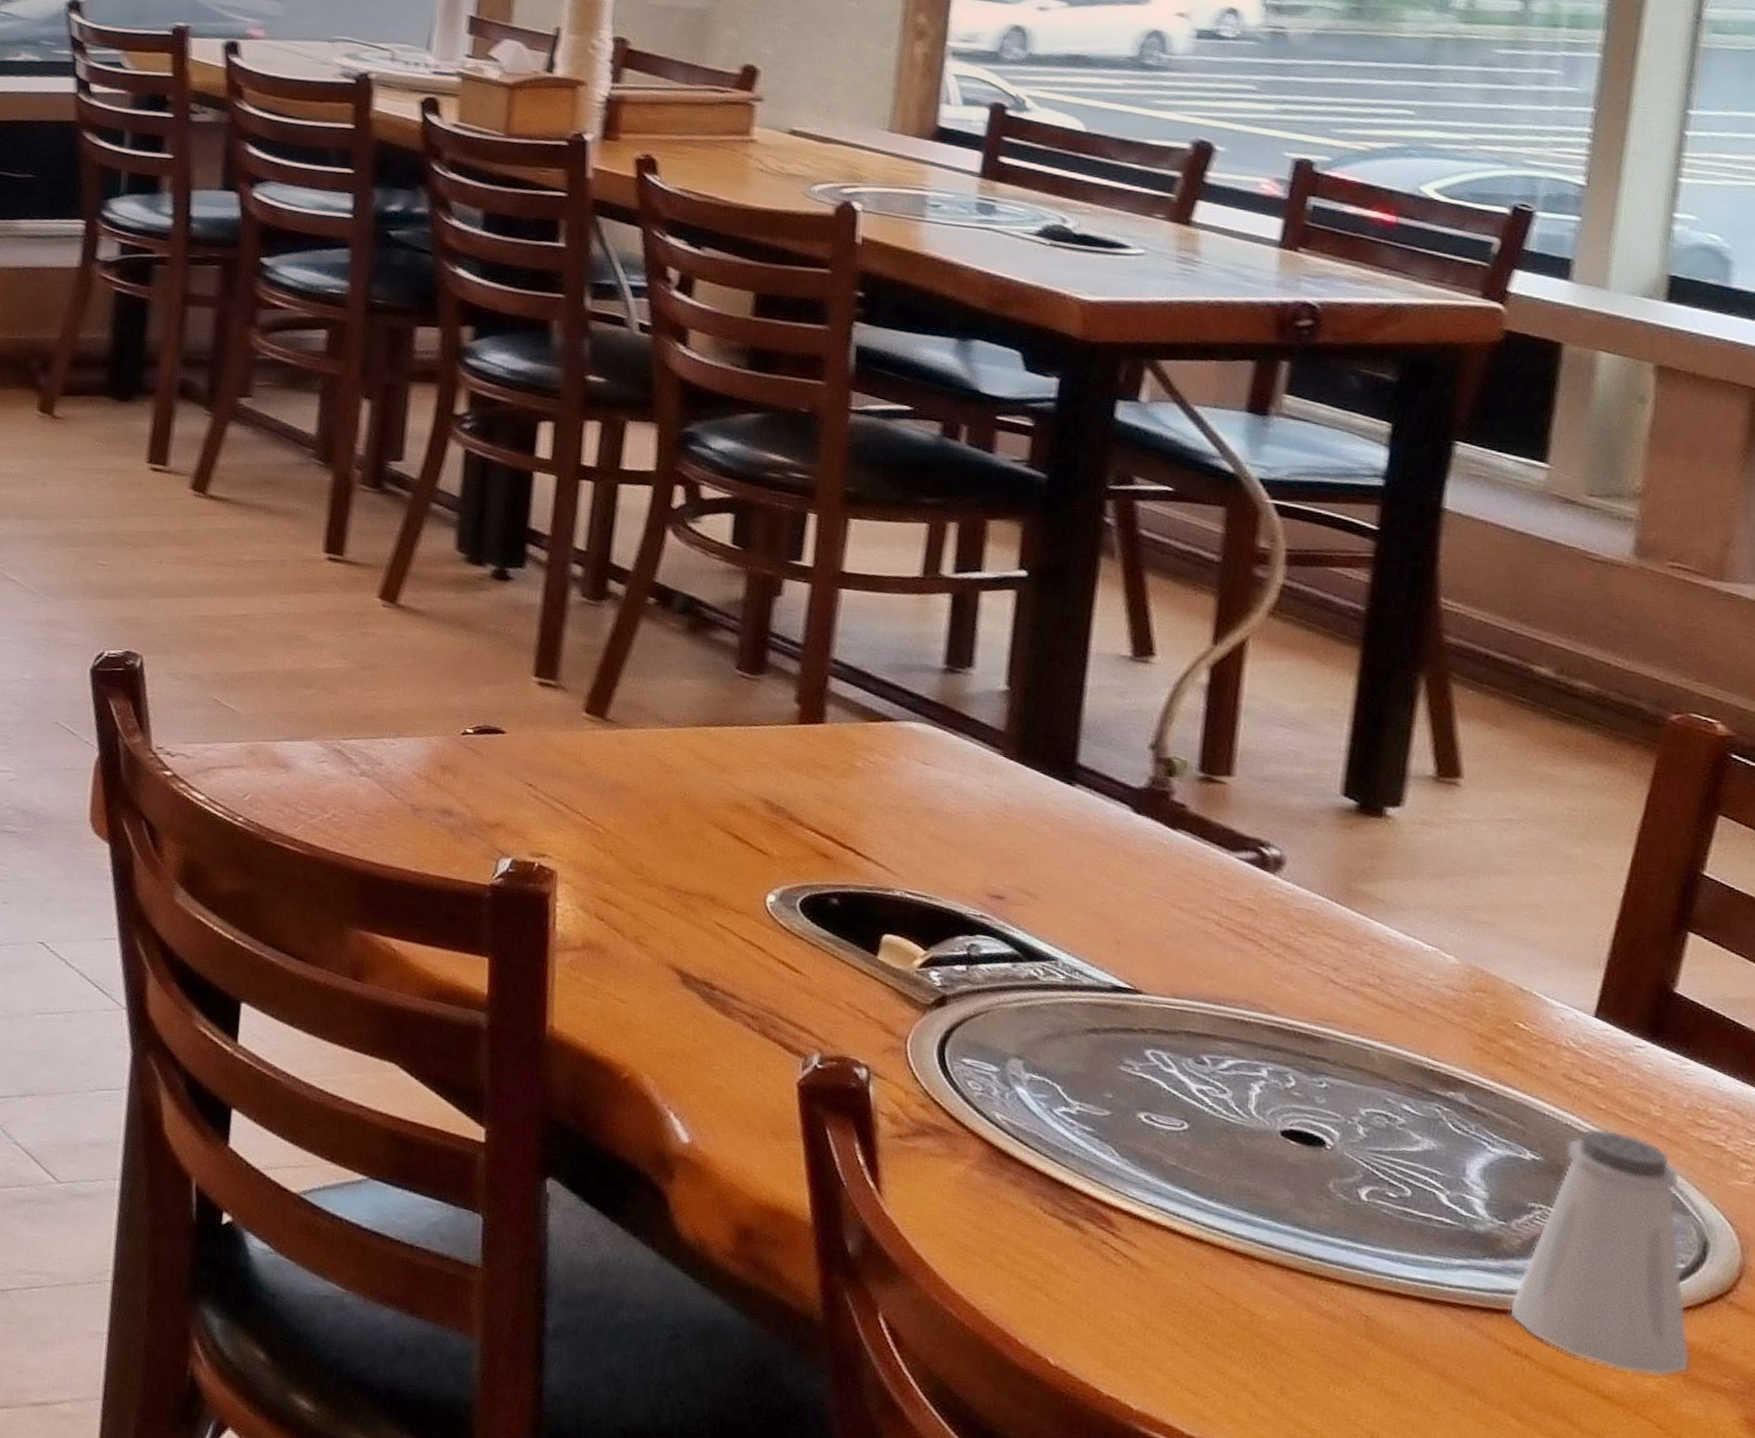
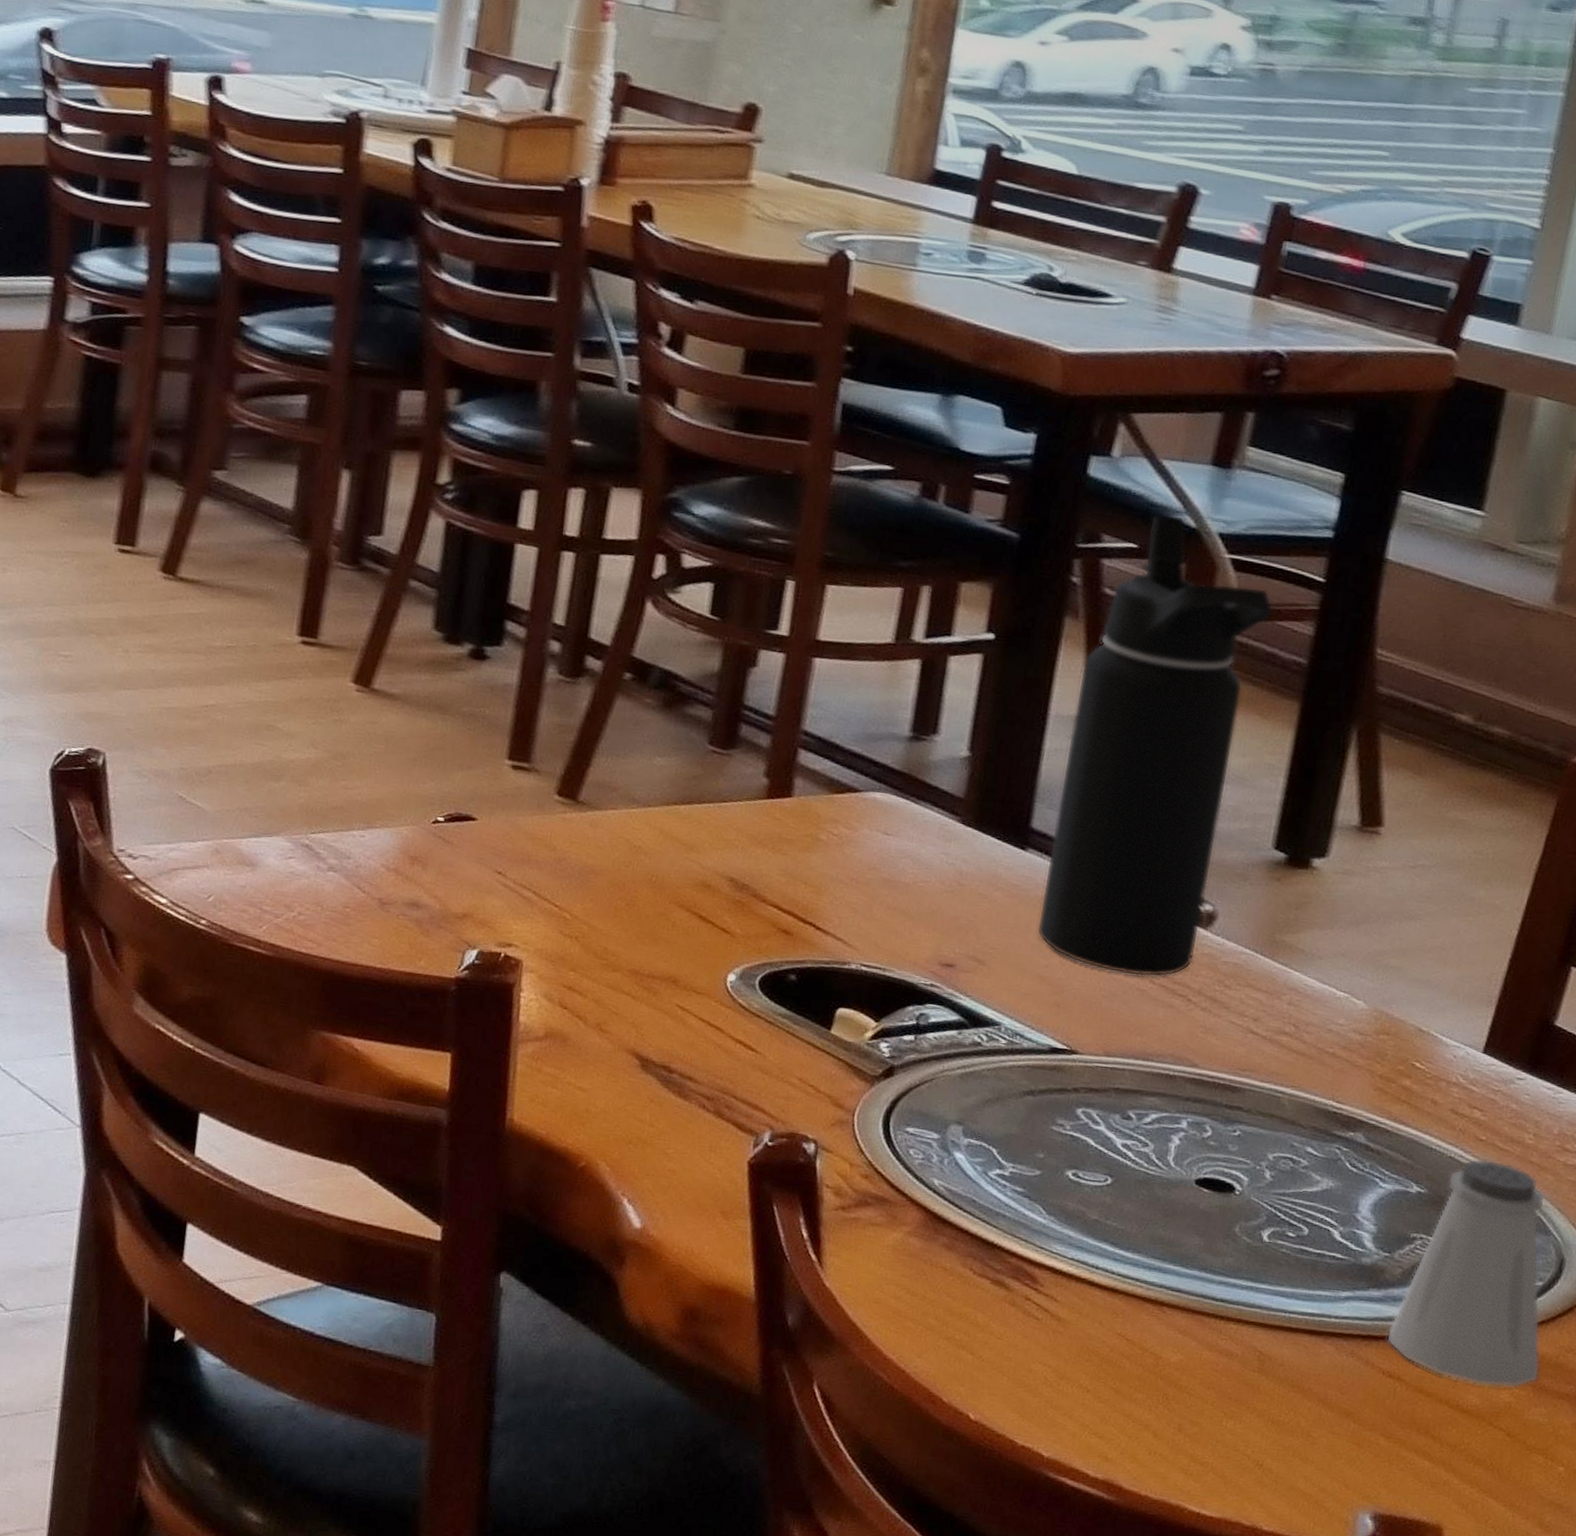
water bottle: none [1090,459,1324,920] -> present [1037,514,1273,977]

